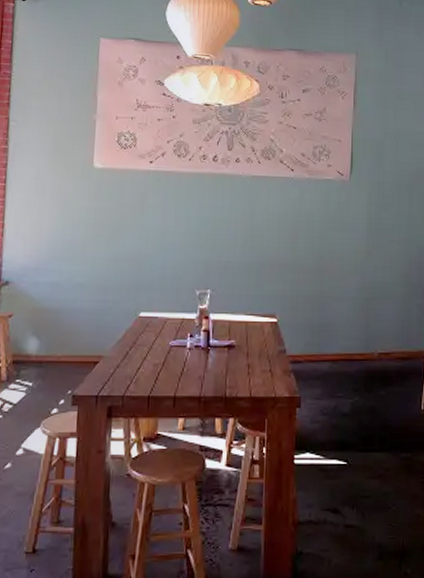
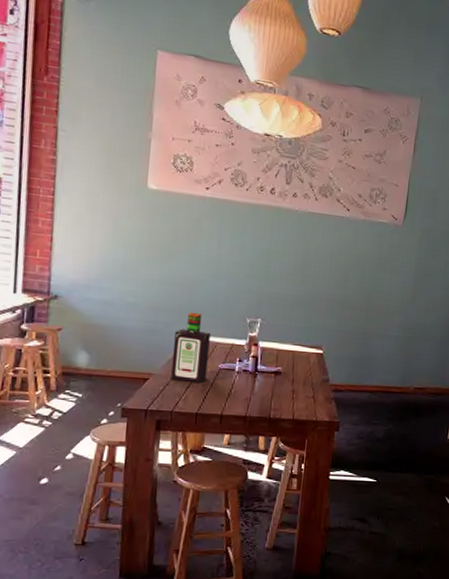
bottle: none [121,288,160,364] -> present [171,312,211,384]

